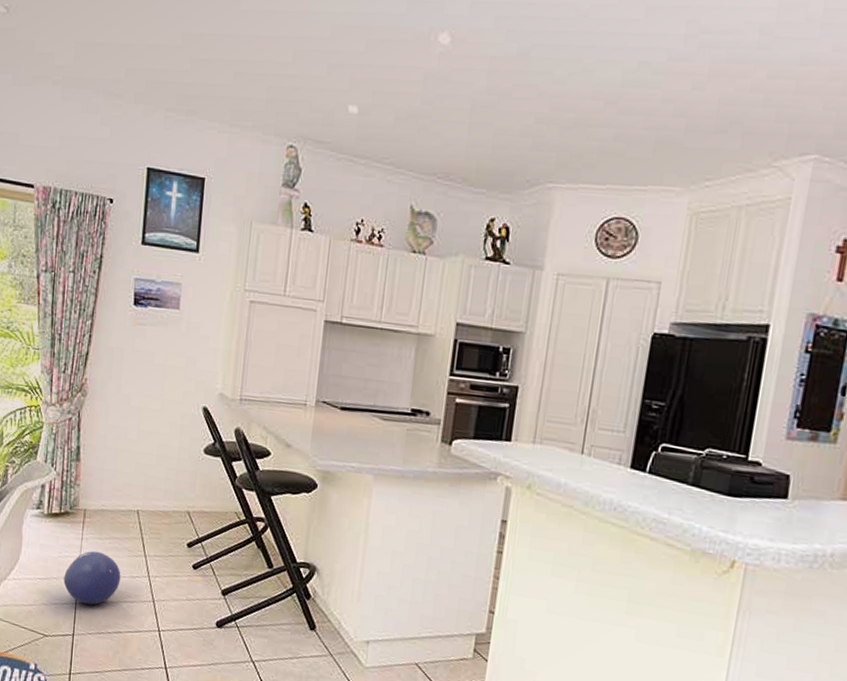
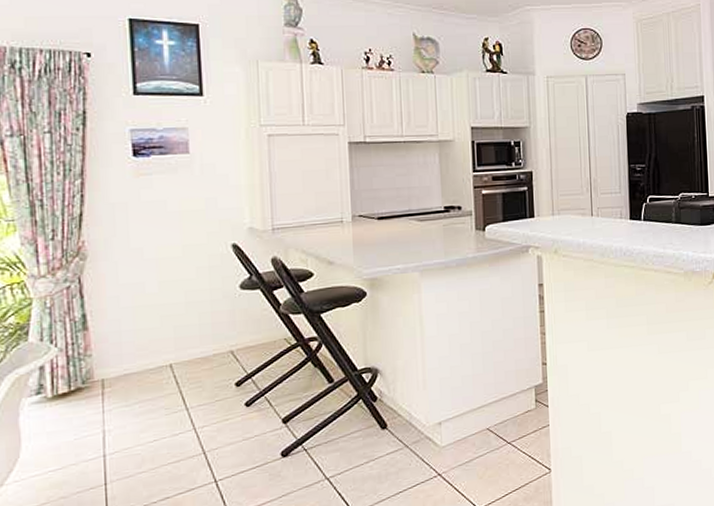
ball: present [63,550,121,605] -> none [85,419,160,482]

